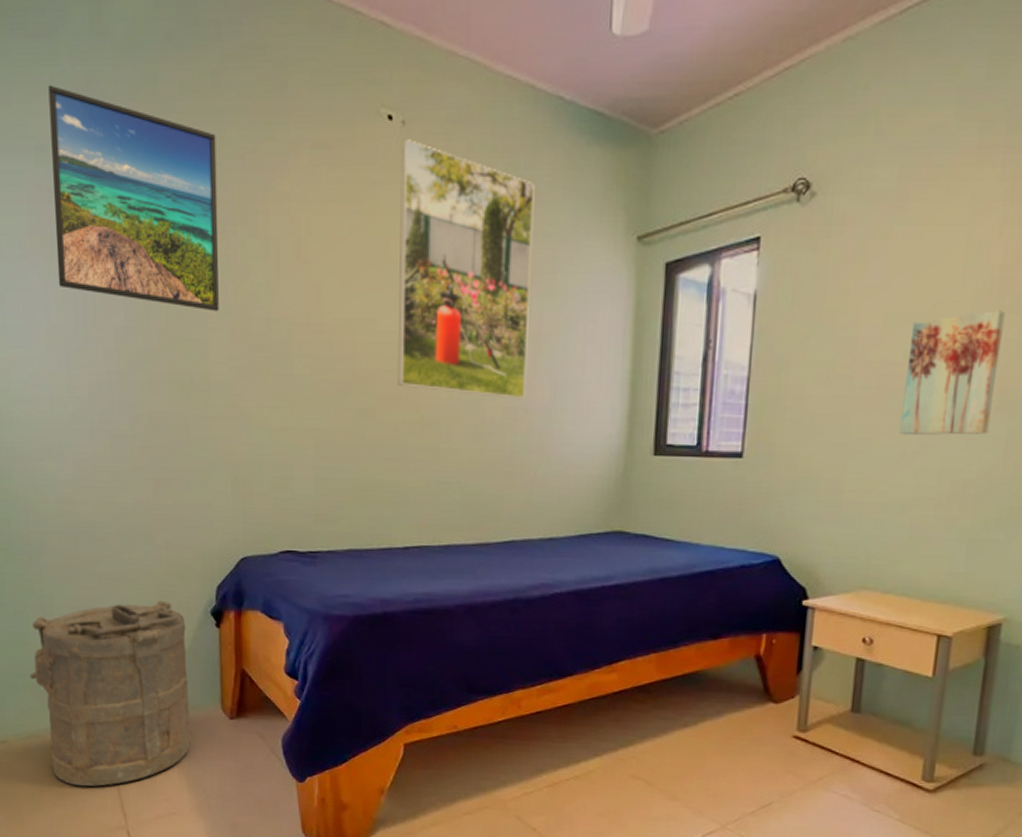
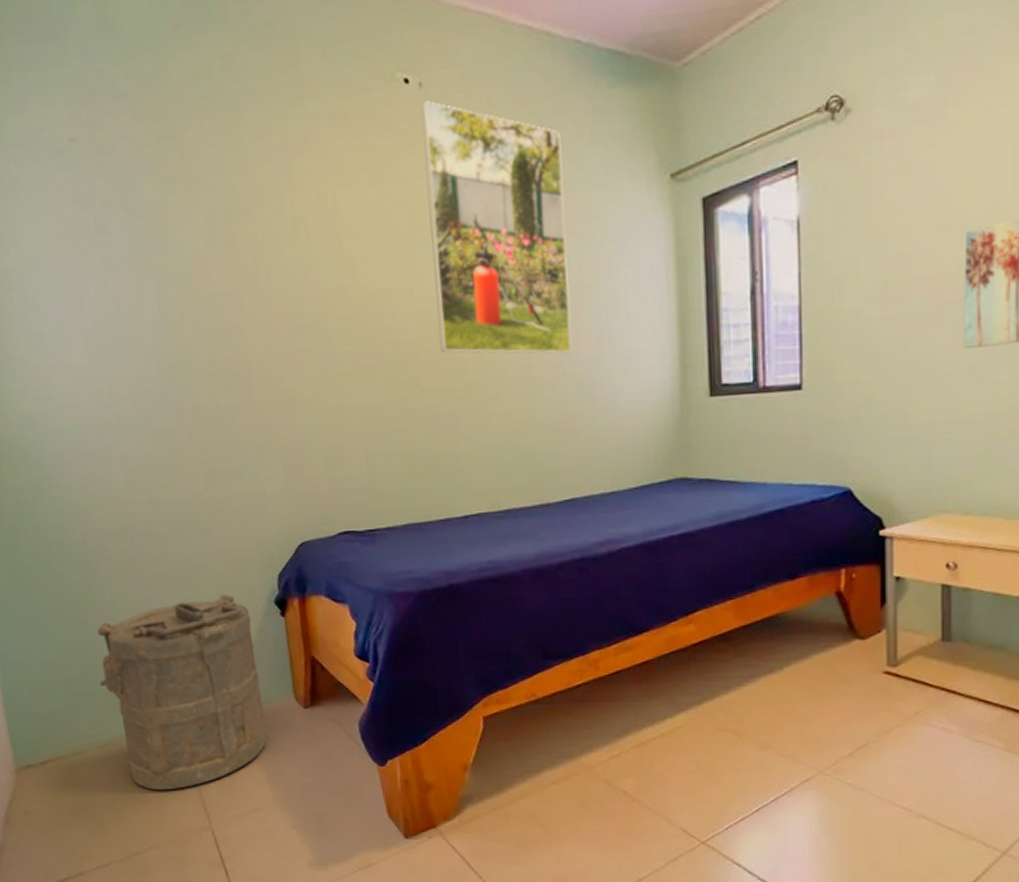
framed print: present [48,84,219,311] -> none [61,86,253,297]

